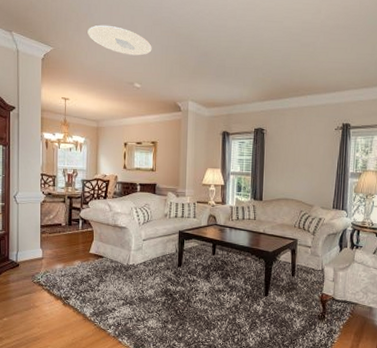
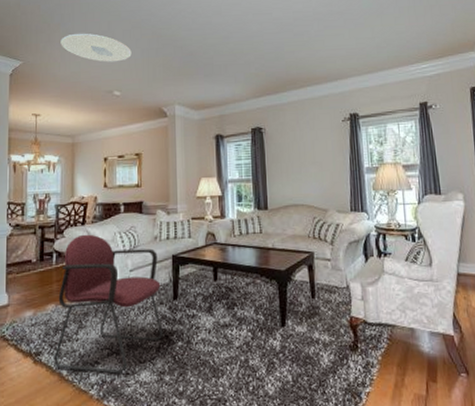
armchair: none [79,207,168,319] -> present [54,234,163,374]

